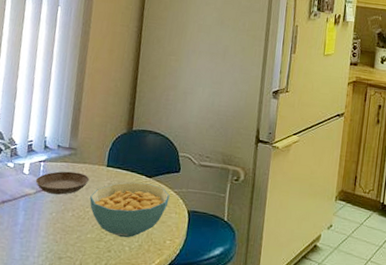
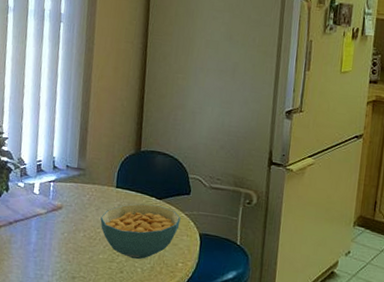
saucer: present [35,171,90,195] -> none [46,191,99,215]

